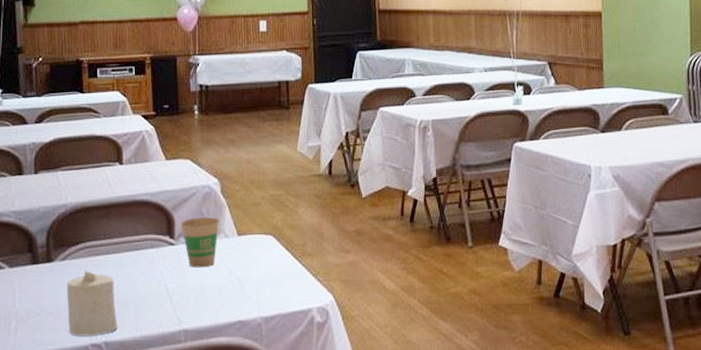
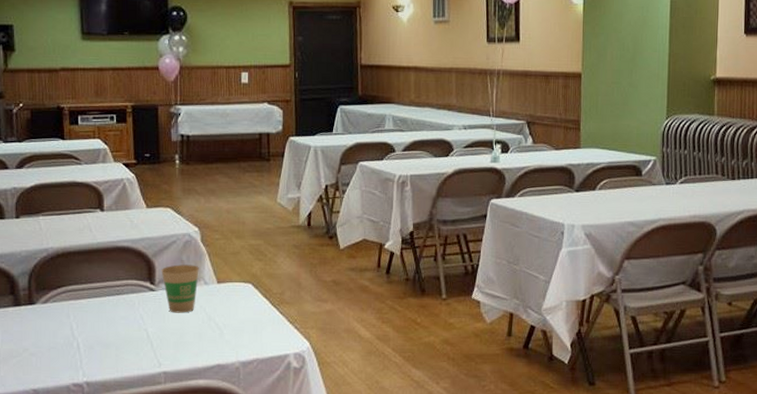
candle: present [66,270,118,336] -> none [48,313,99,376]

